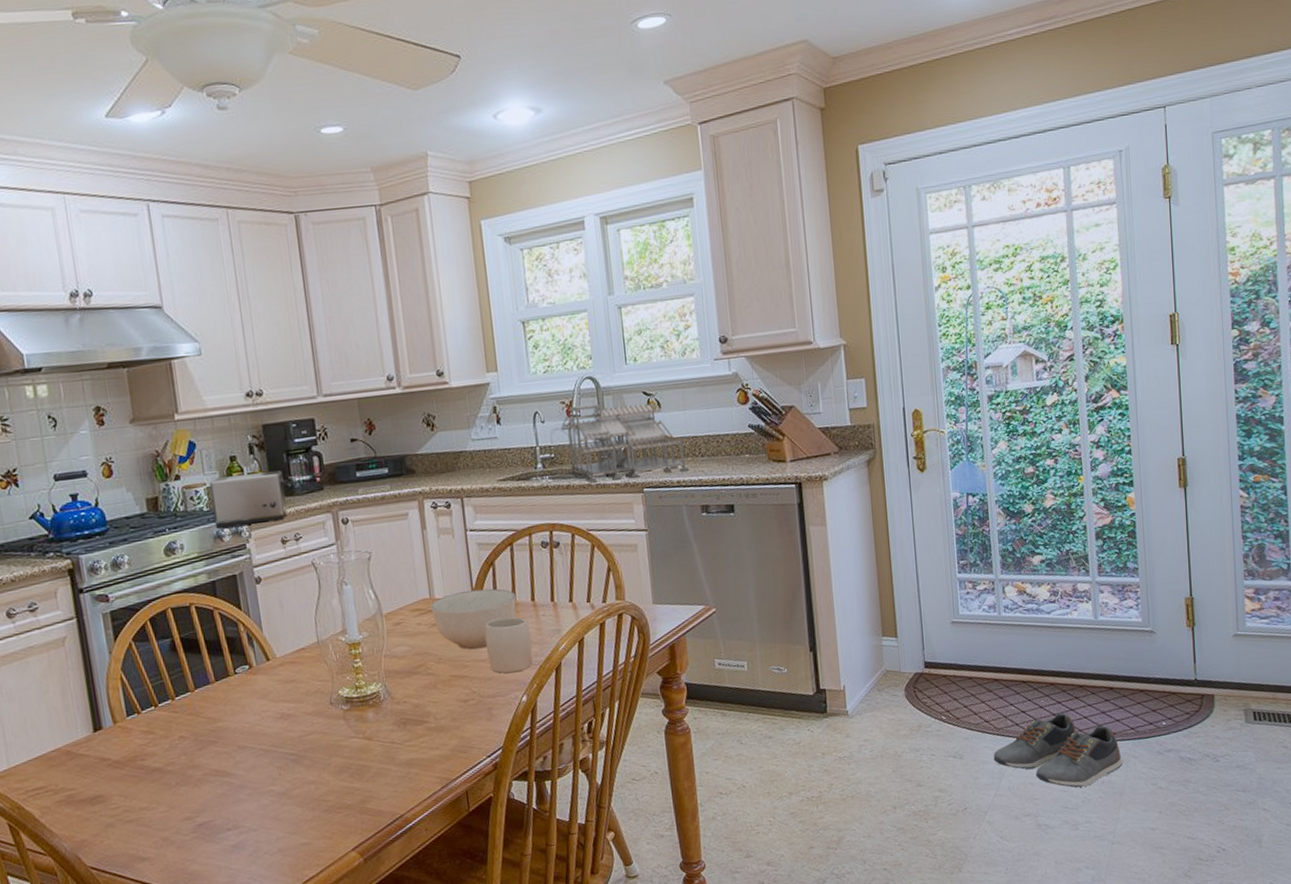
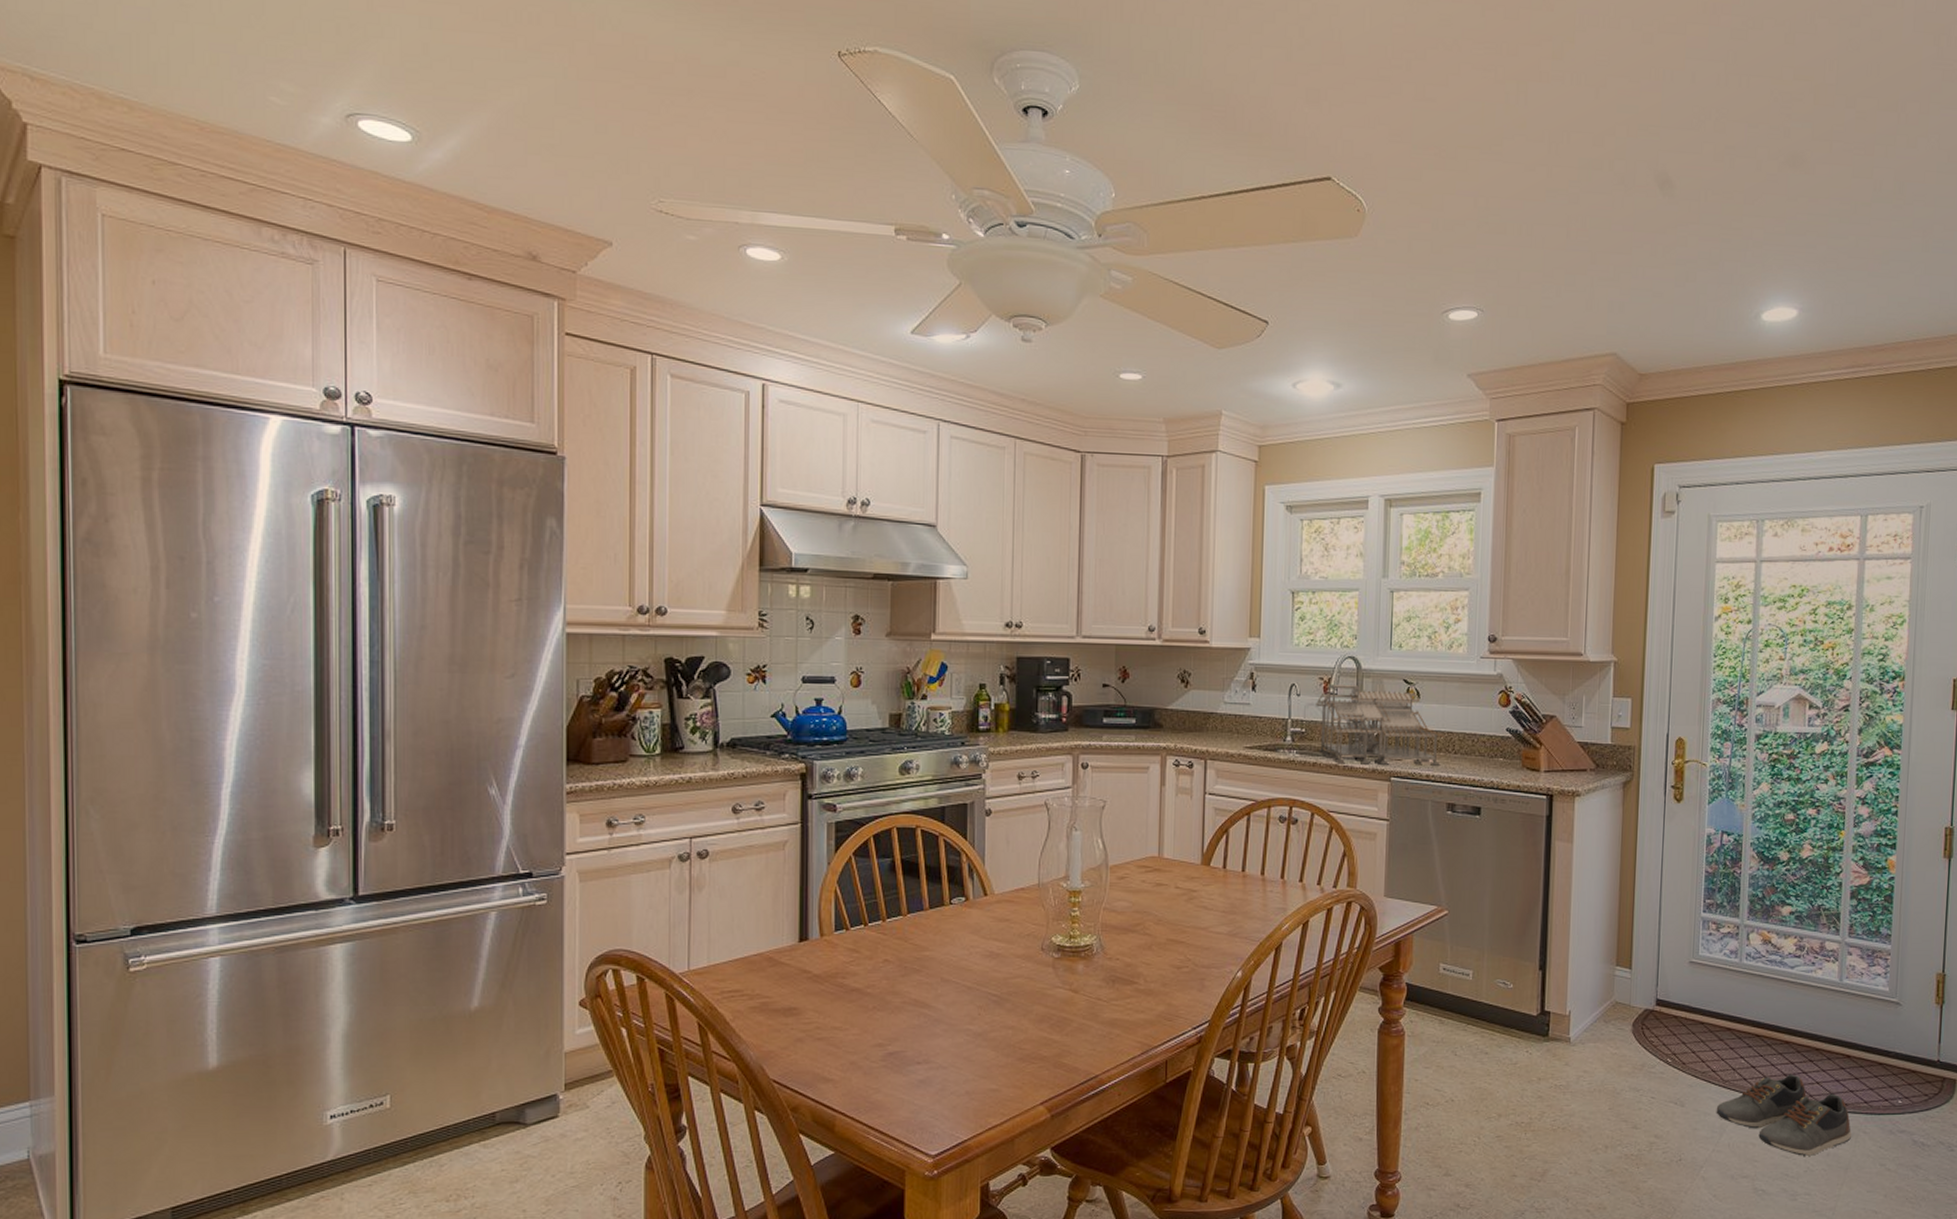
toaster: present [209,470,288,529] -> none [954,704,1033,757]
bowl: present [431,588,517,650] -> none [1158,855,1246,916]
mug: present [484,616,533,674] -> none [1207,887,1255,946]

